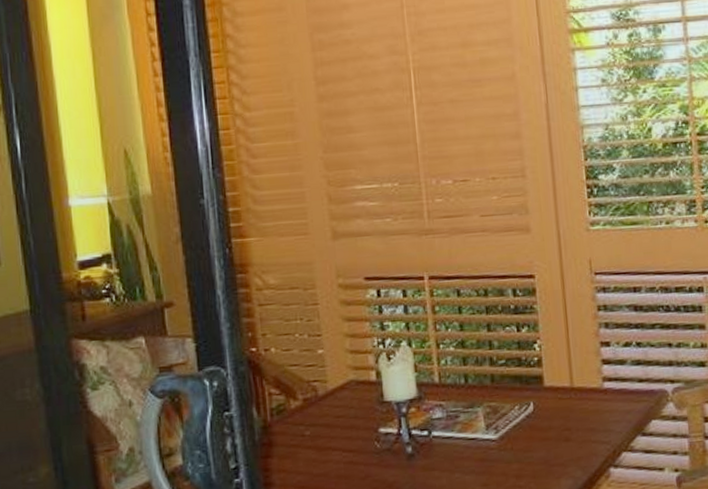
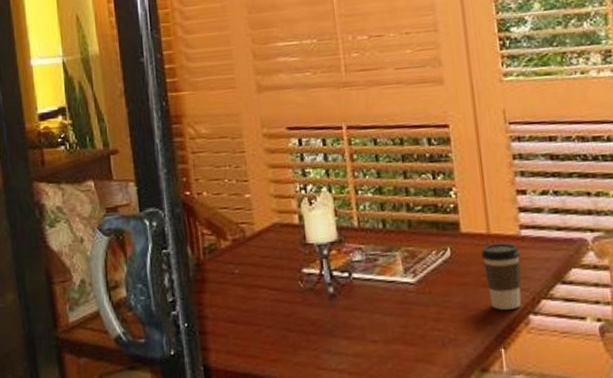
coffee cup: none [564,396,603,464] -> present [481,243,522,310]

